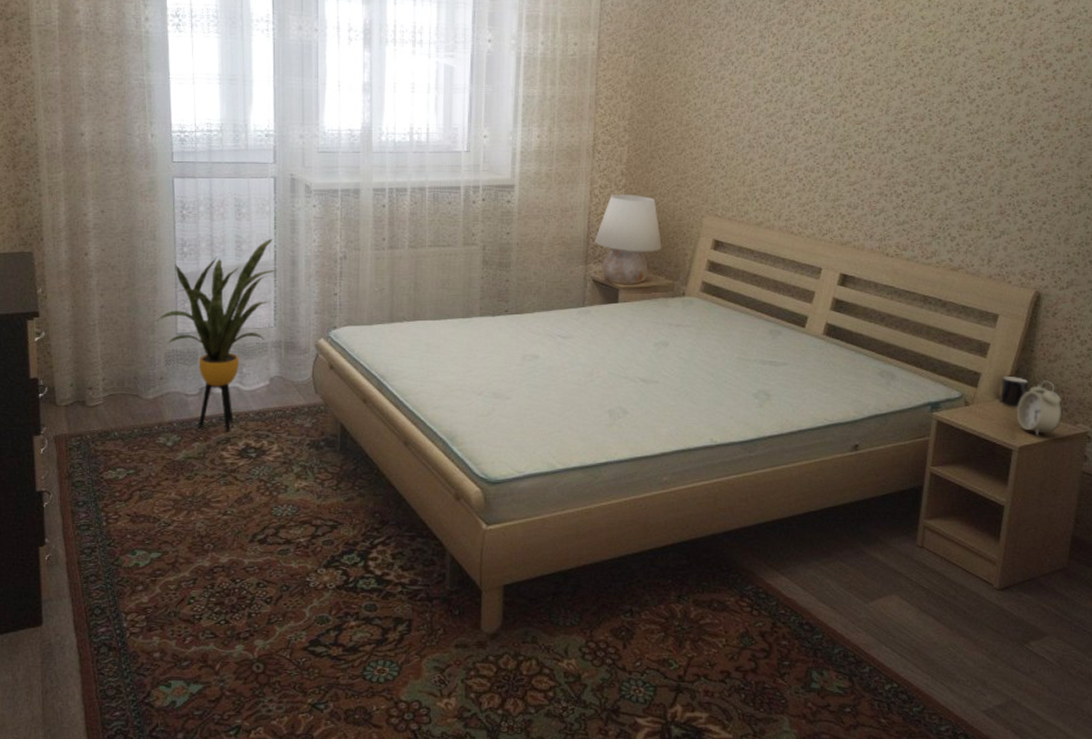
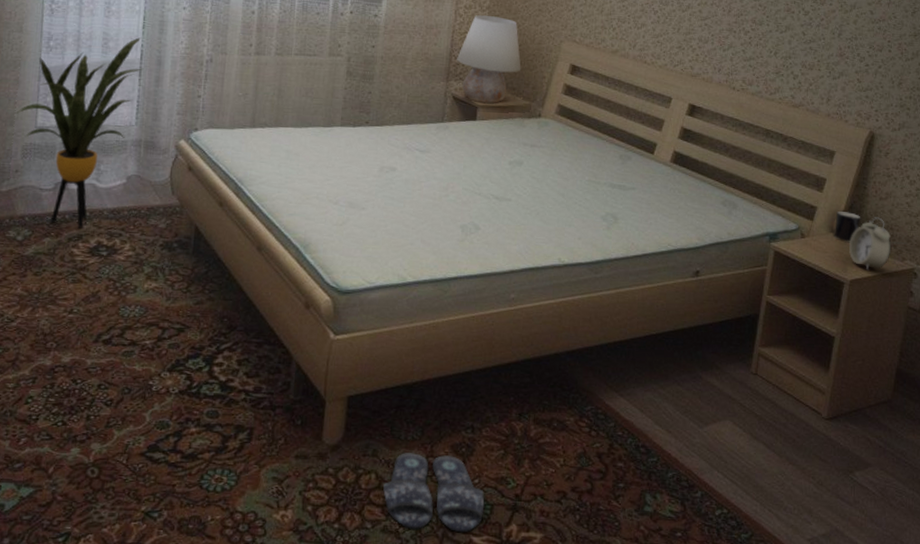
slippers: none [545,638,648,715] -> present [383,453,485,533]

